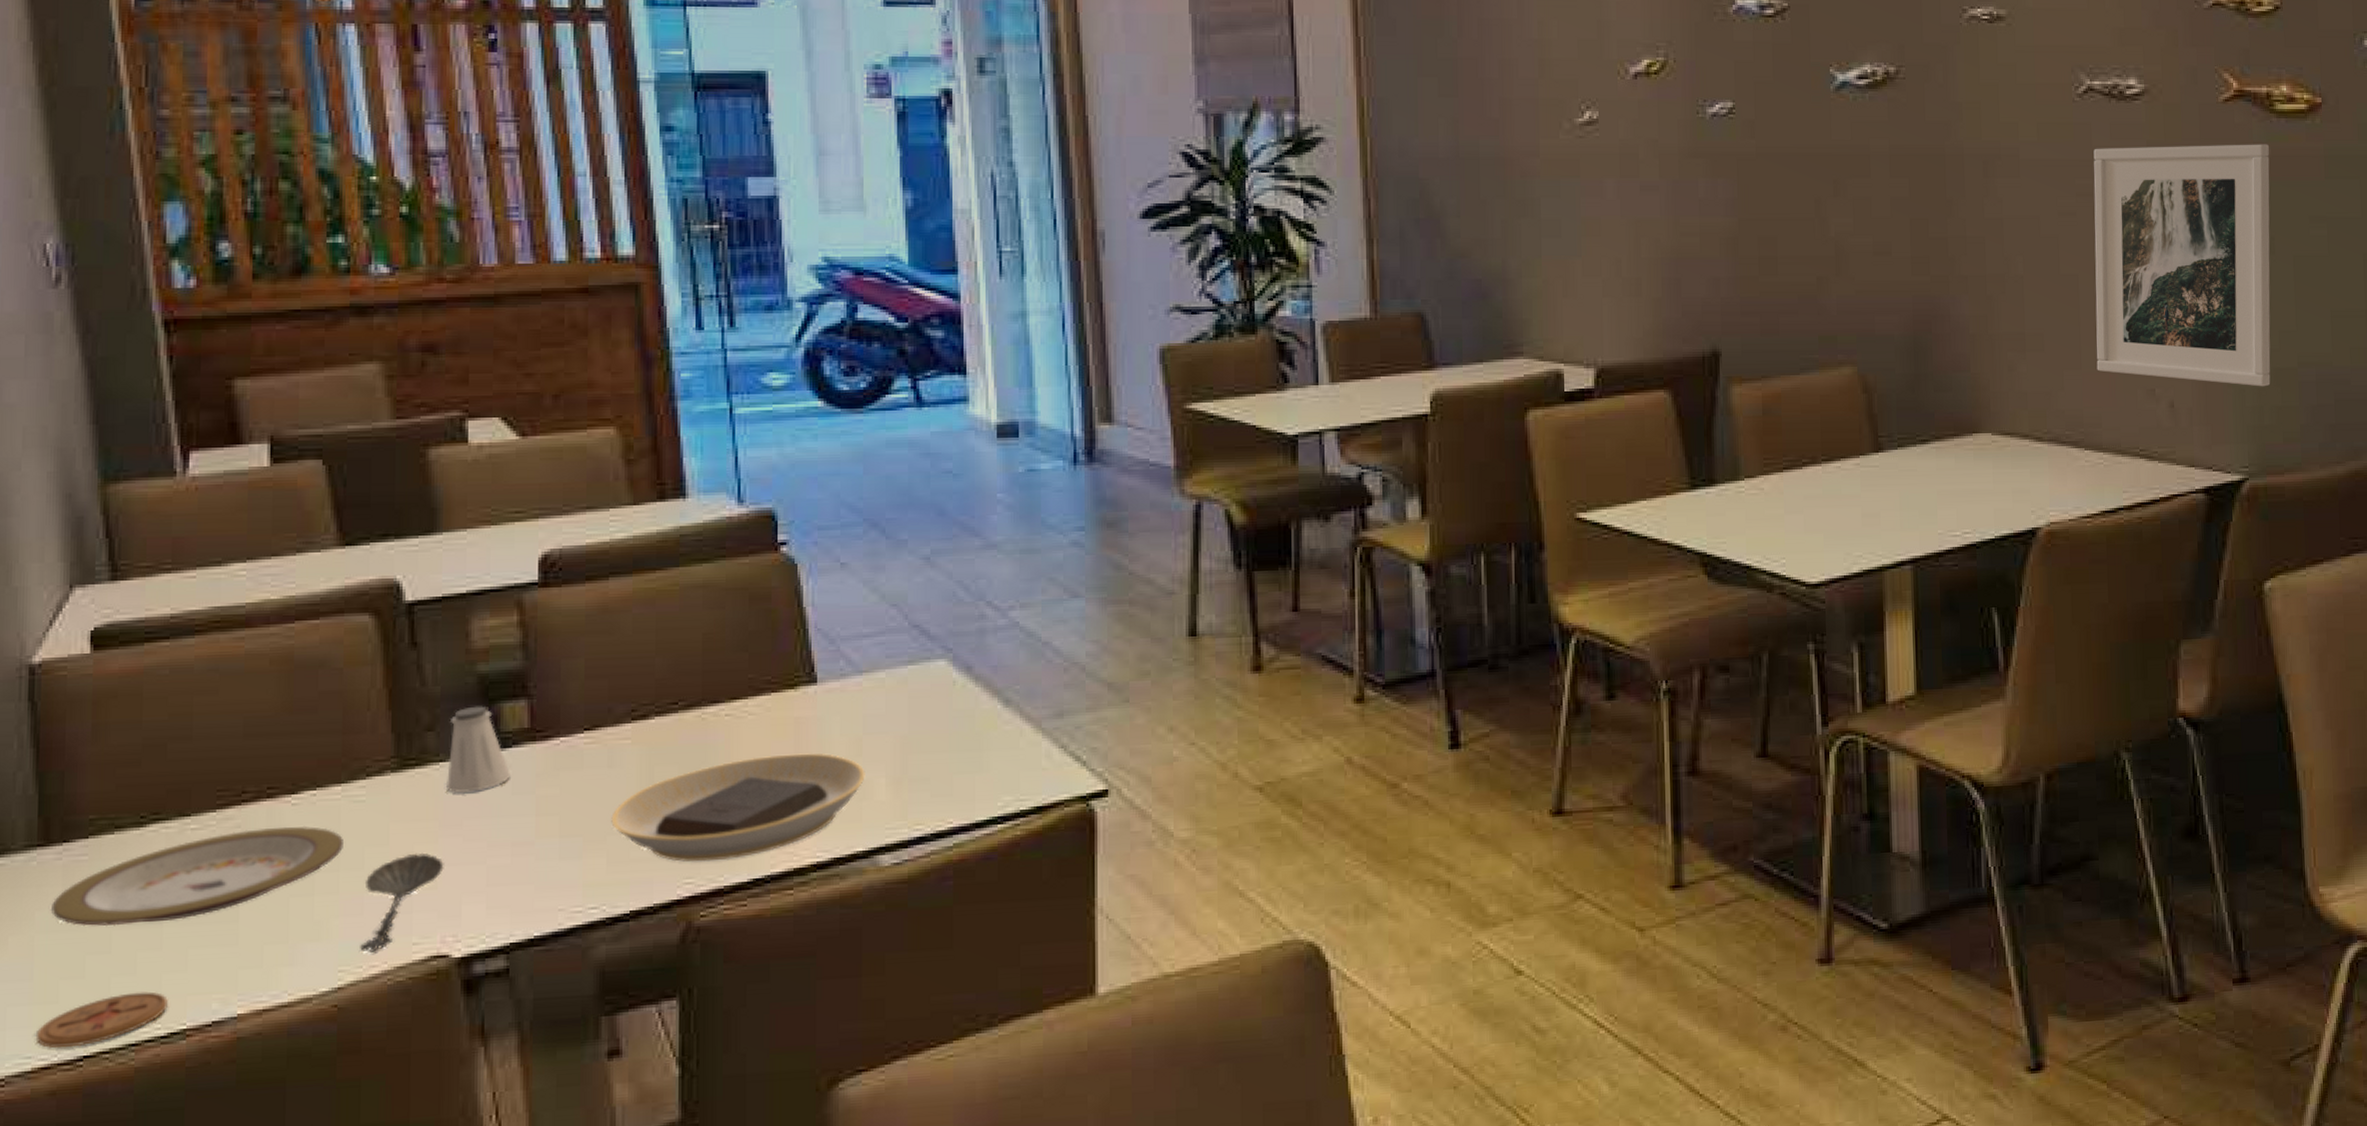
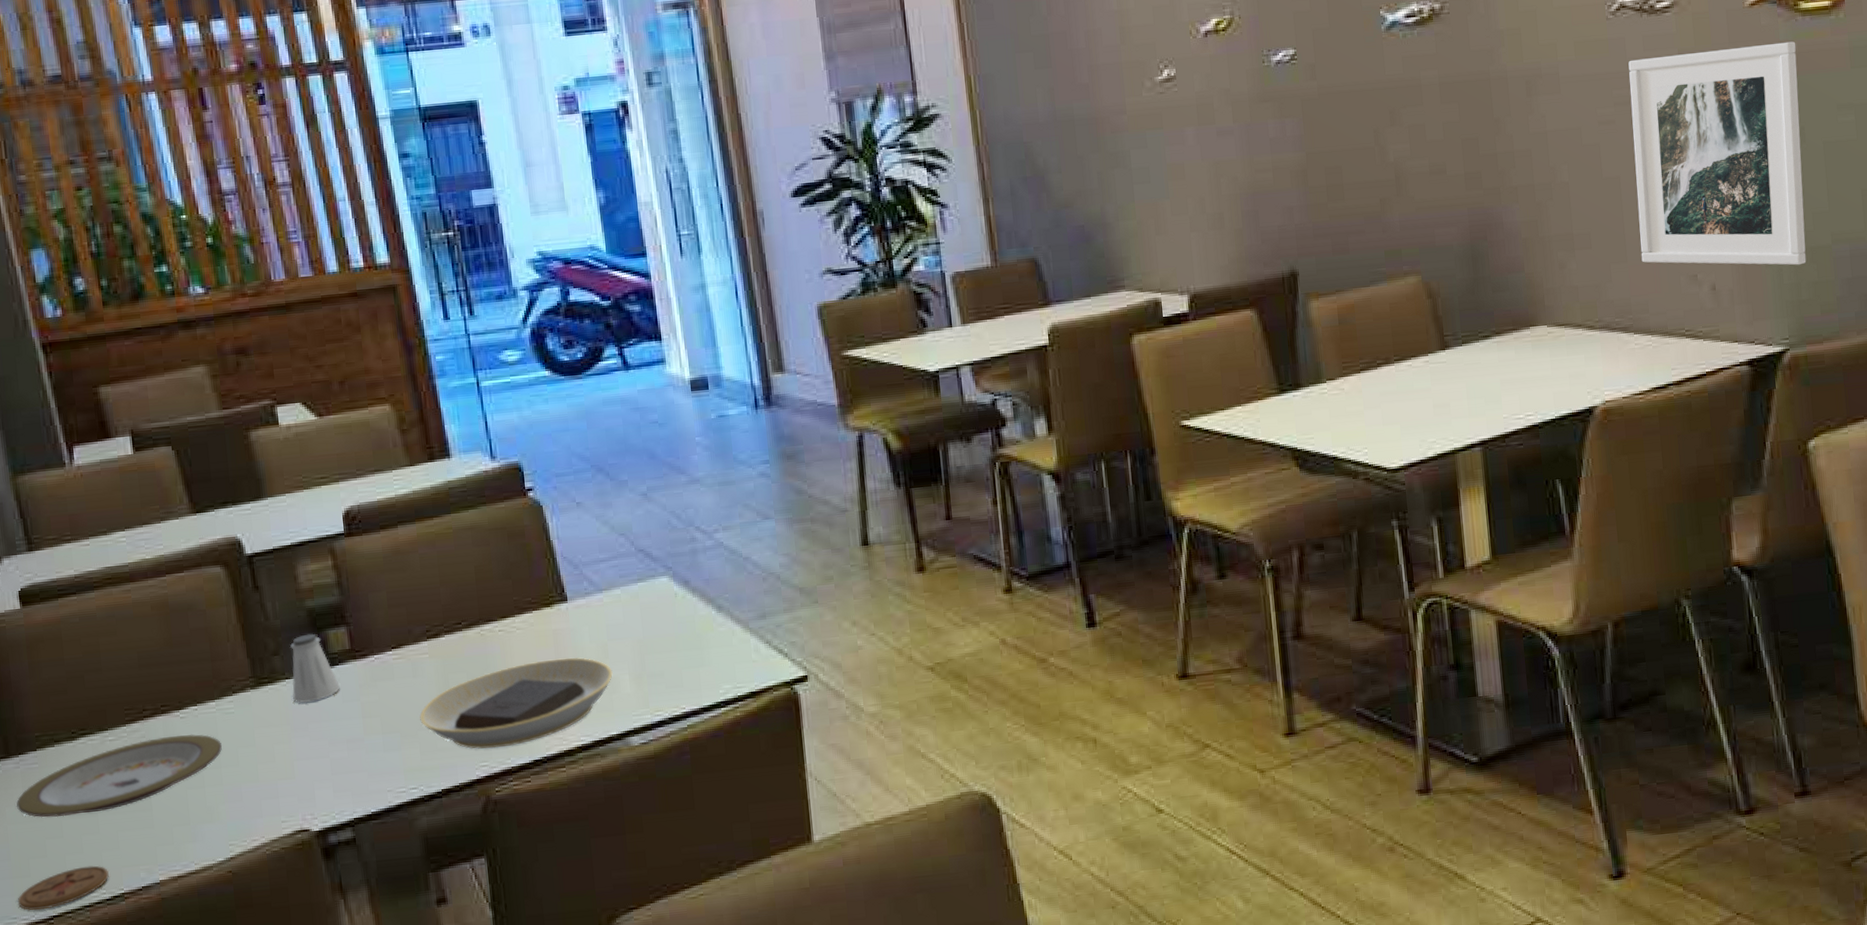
spoon: present [360,852,444,952] -> none [240,750,298,830]

